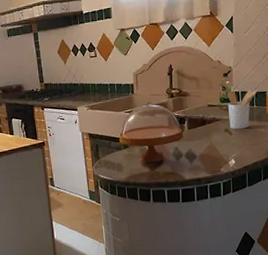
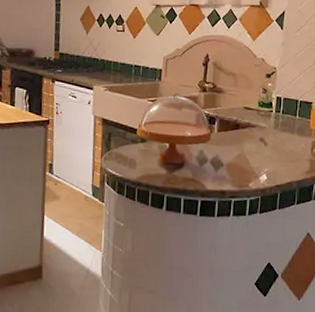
utensil holder: present [227,90,257,130] -> none [266,95,301,141]

